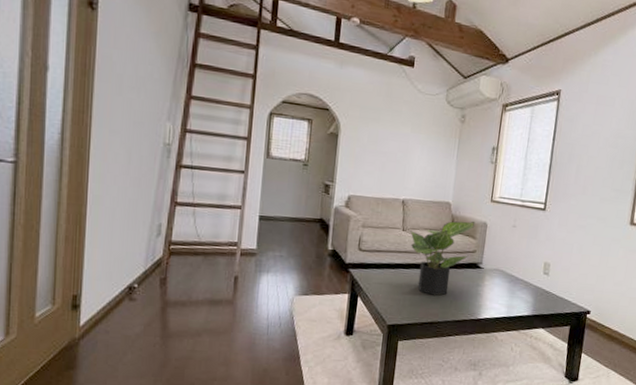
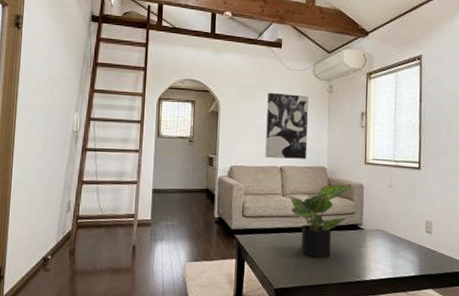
wall art: none [387,116,439,193] -> present [265,92,309,159]

